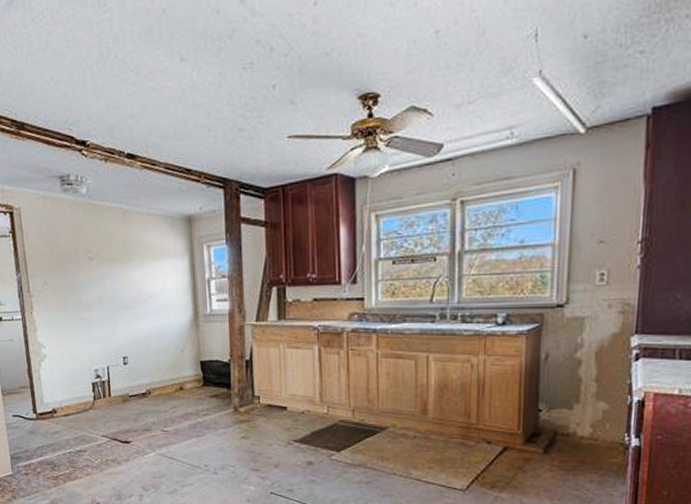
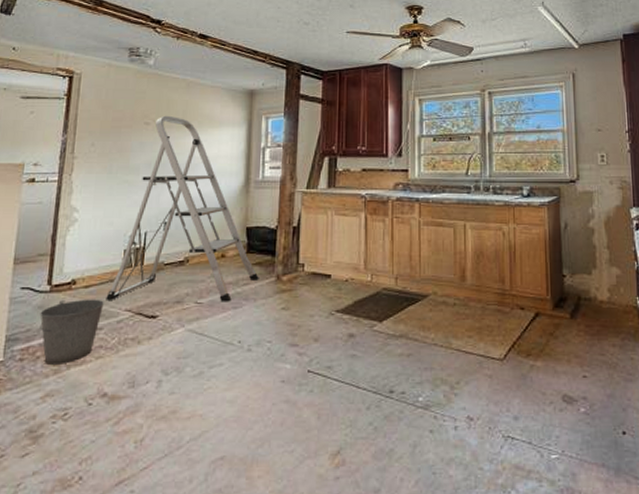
bucket: none [32,426,84,479] -> present [40,299,104,365]
ladder: none [84,248,218,431] -> present [106,115,259,302]

